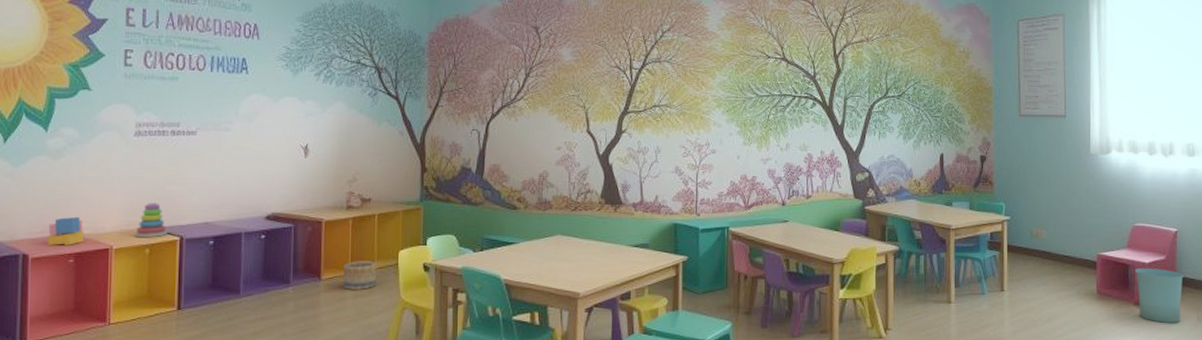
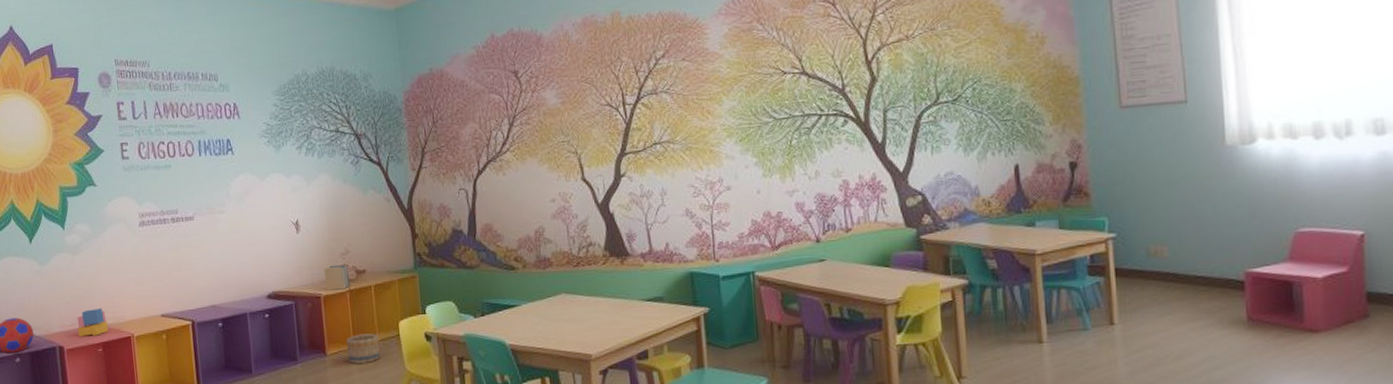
stacking toy: present [134,202,167,238] -> none [151,289,180,325]
books: none [329,191,354,216] -> present [324,264,351,291]
waste bin: present [1135,267,1184,323] -> none [1302,284,1378,353]

